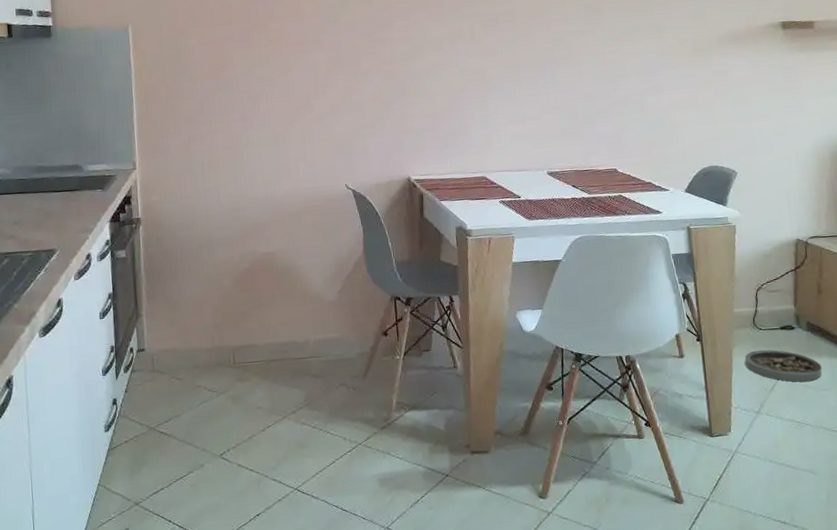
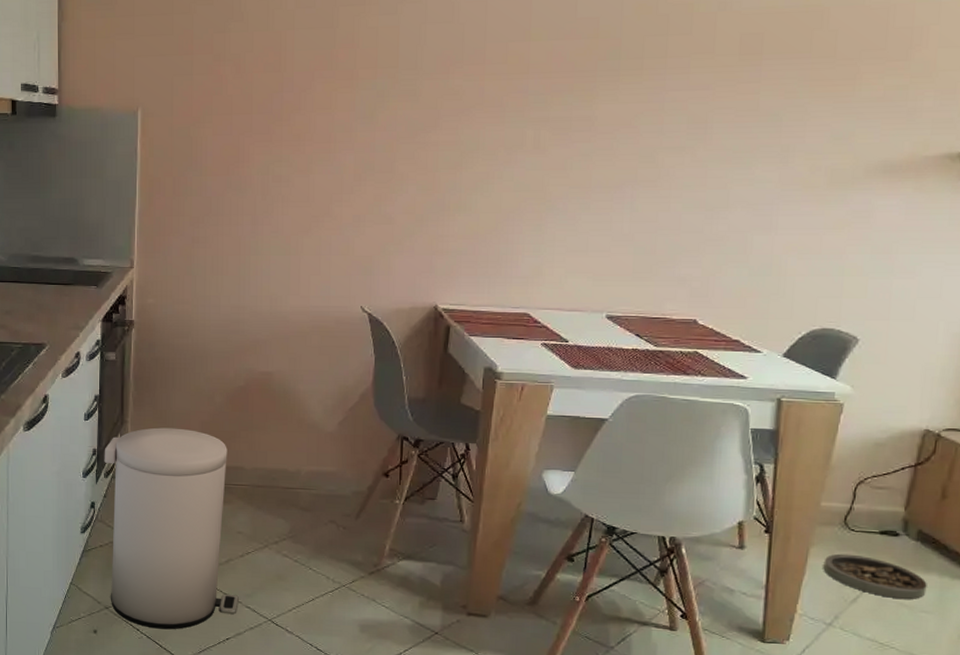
pedal bin: none [121,315,265,517] -> present [104,427,239,630]

